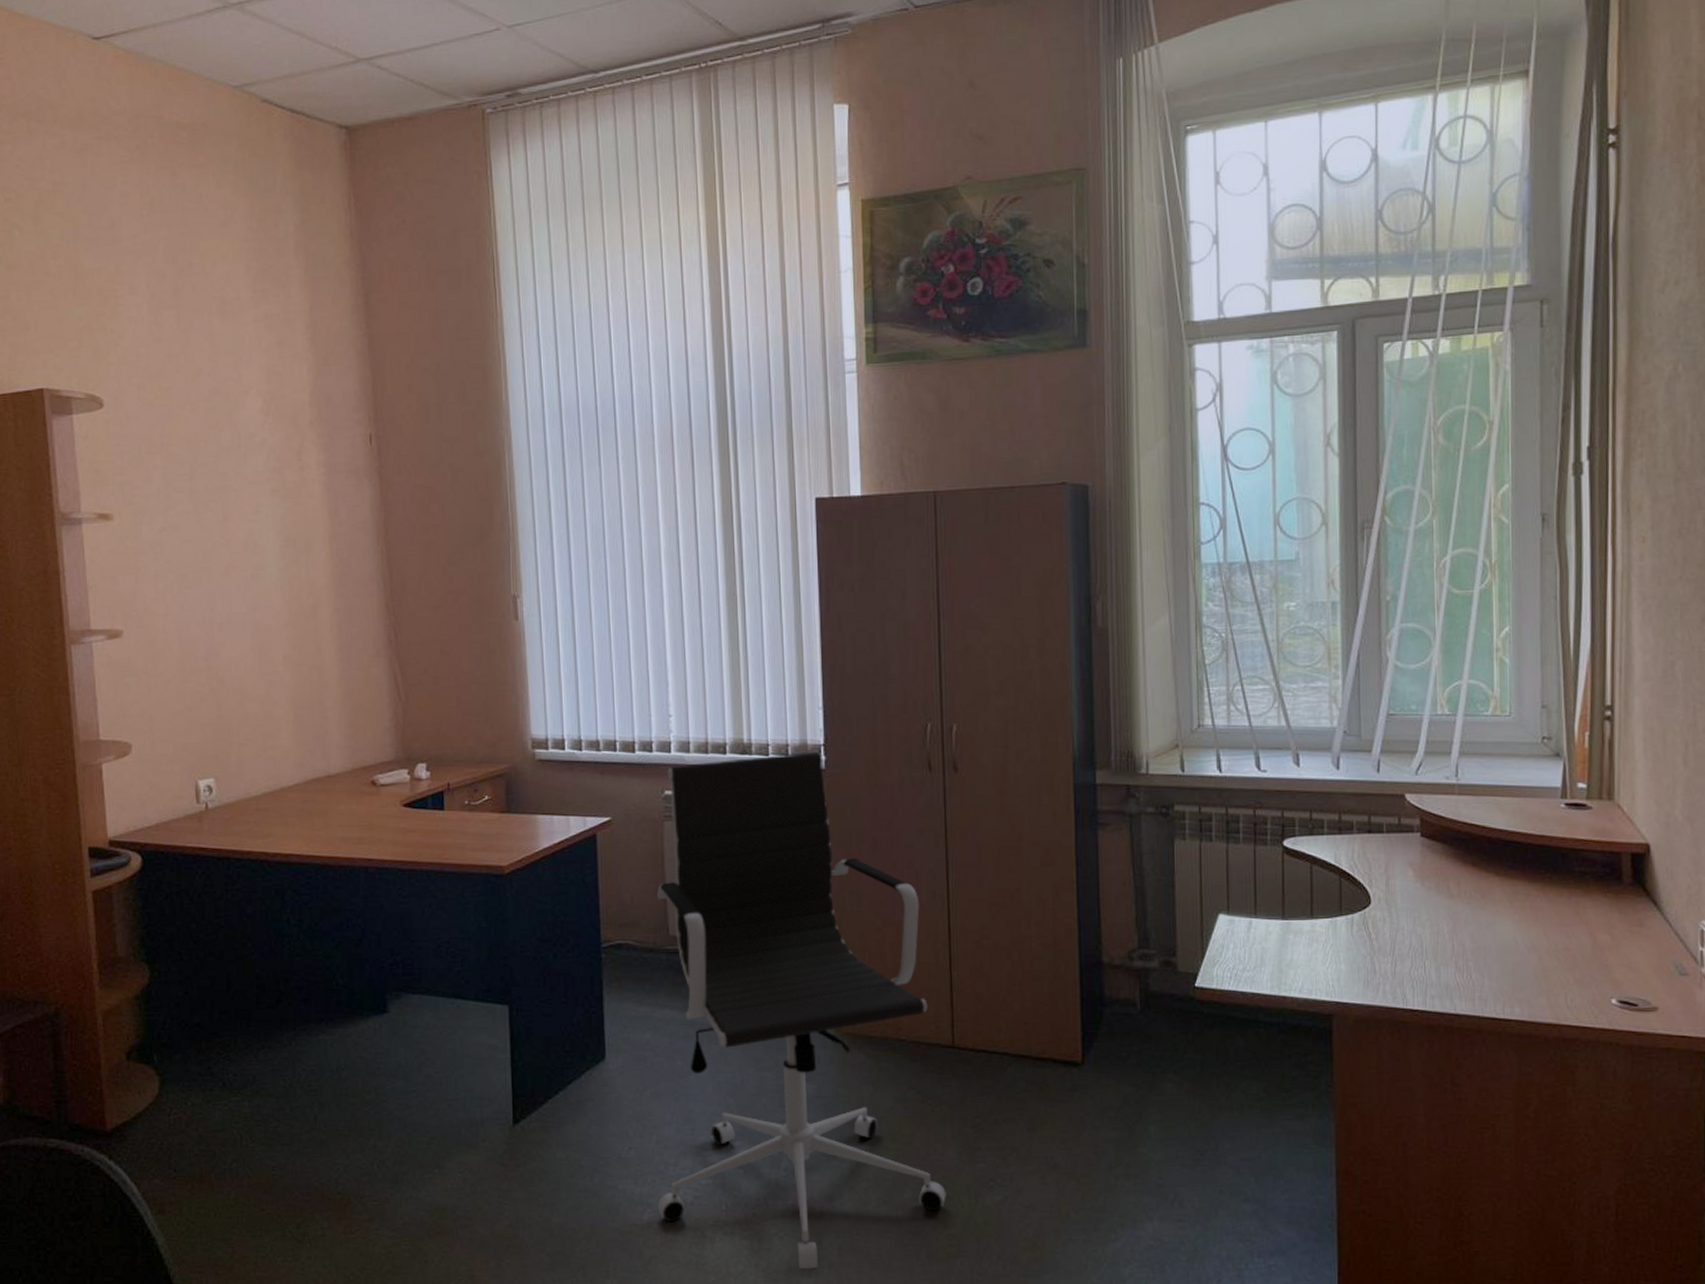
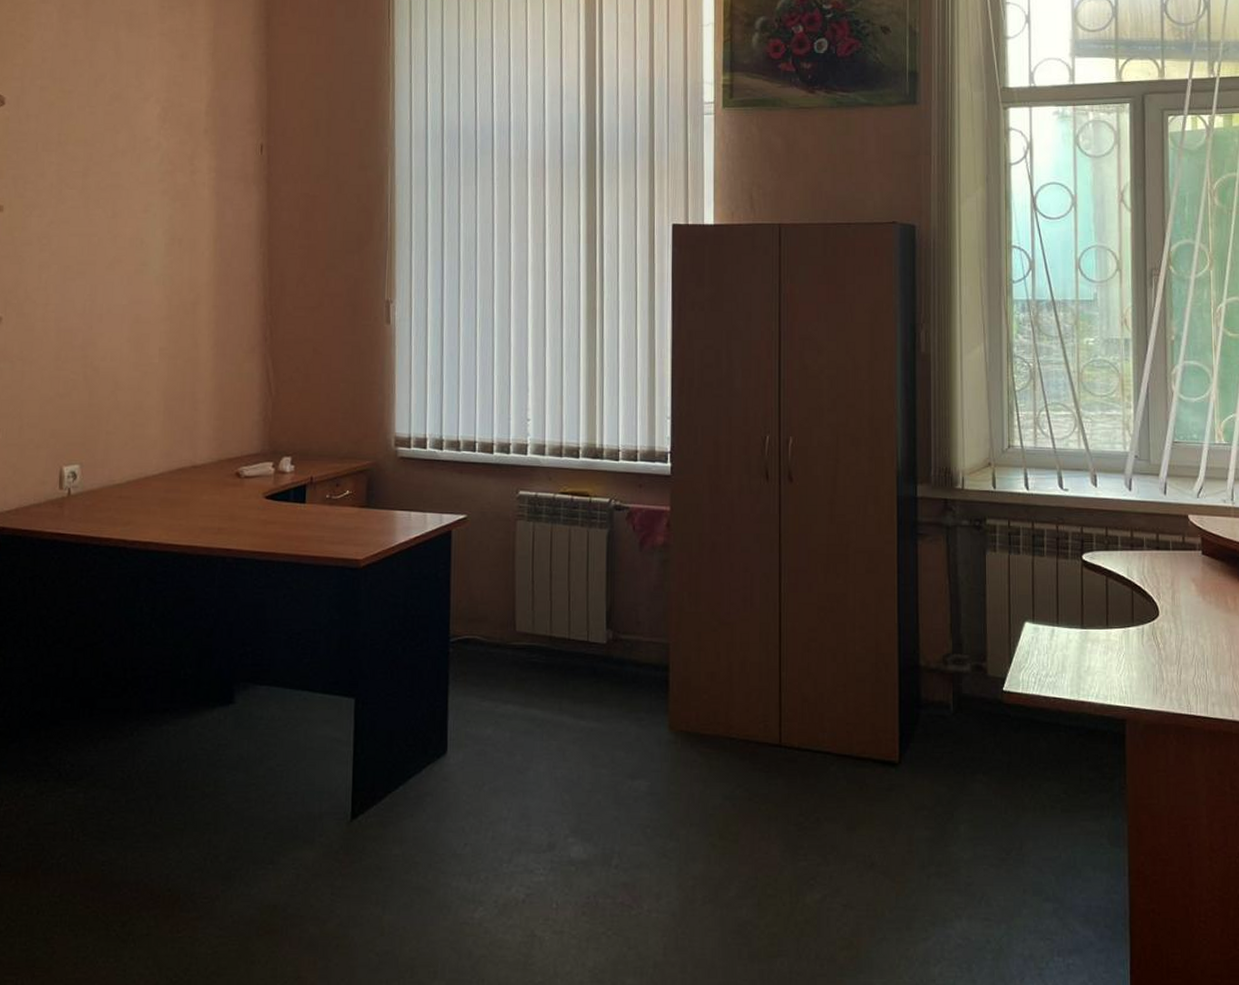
office chair: present [657,751,946,1270] -> none [489,458,769,970]

